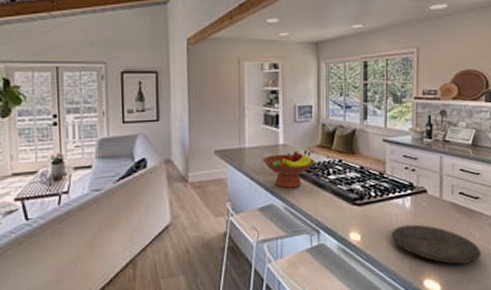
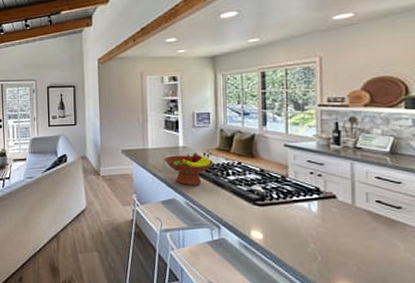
plate: present [392,224,481,264] -> none [297,228,407,275]

